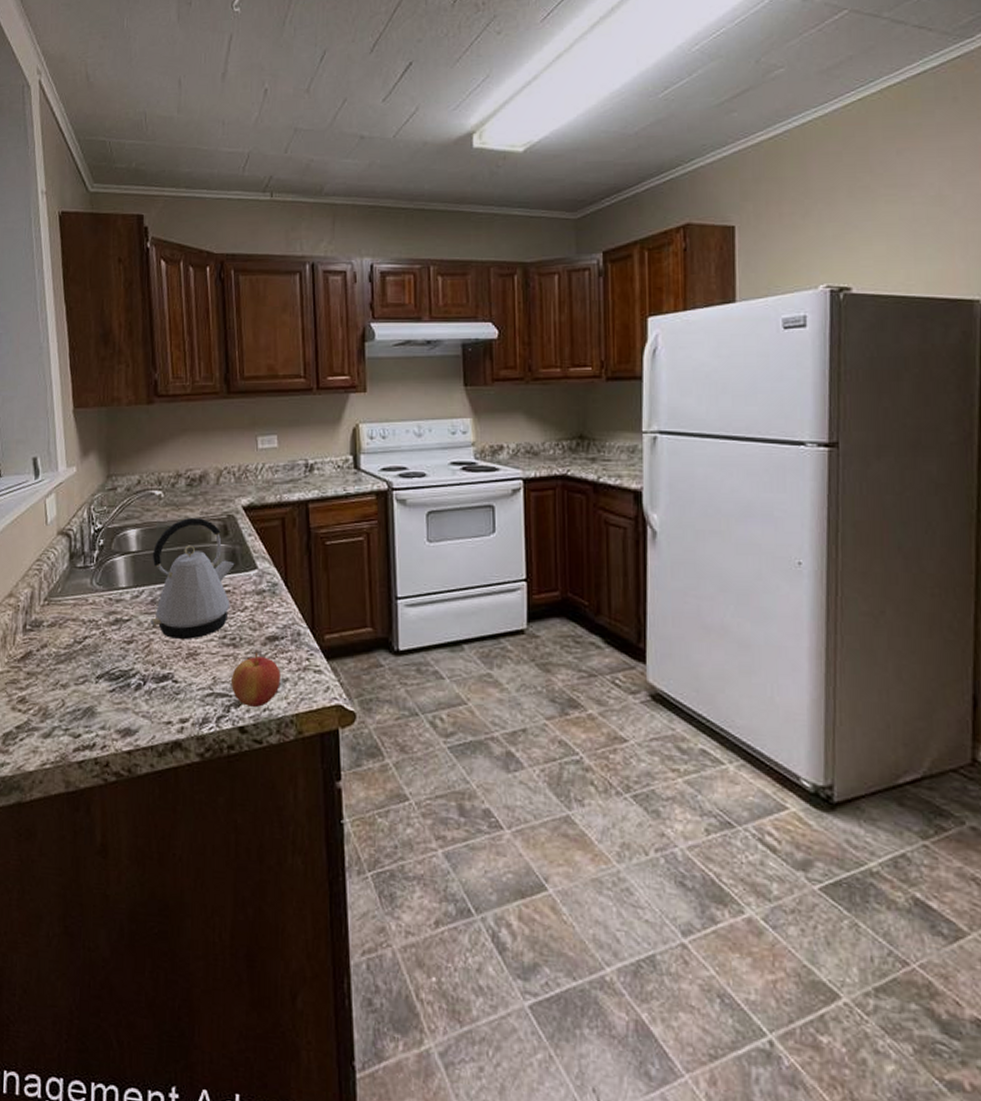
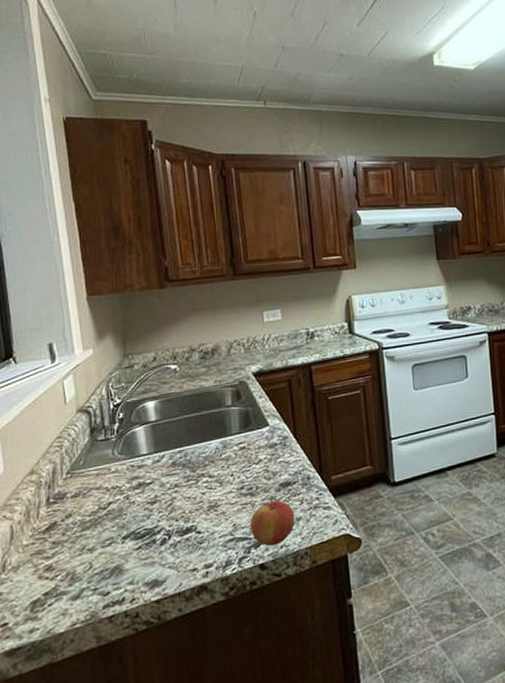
kettle: present [150,518,234,639] -> none [170,386,247,495]

